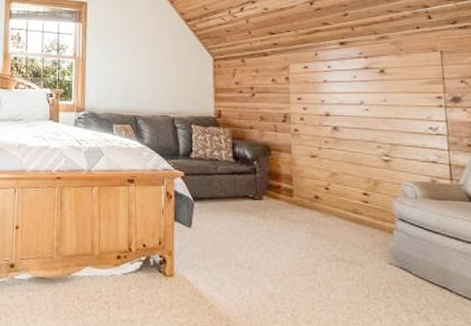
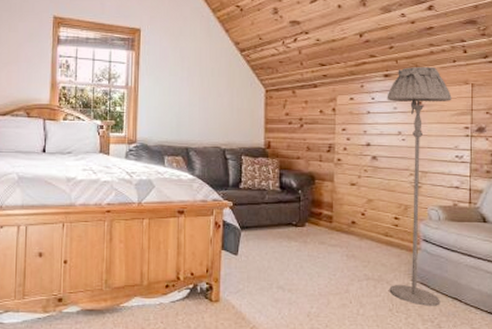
floor lamp: none [344,33,426,295] -> present [387,66,452,306]

